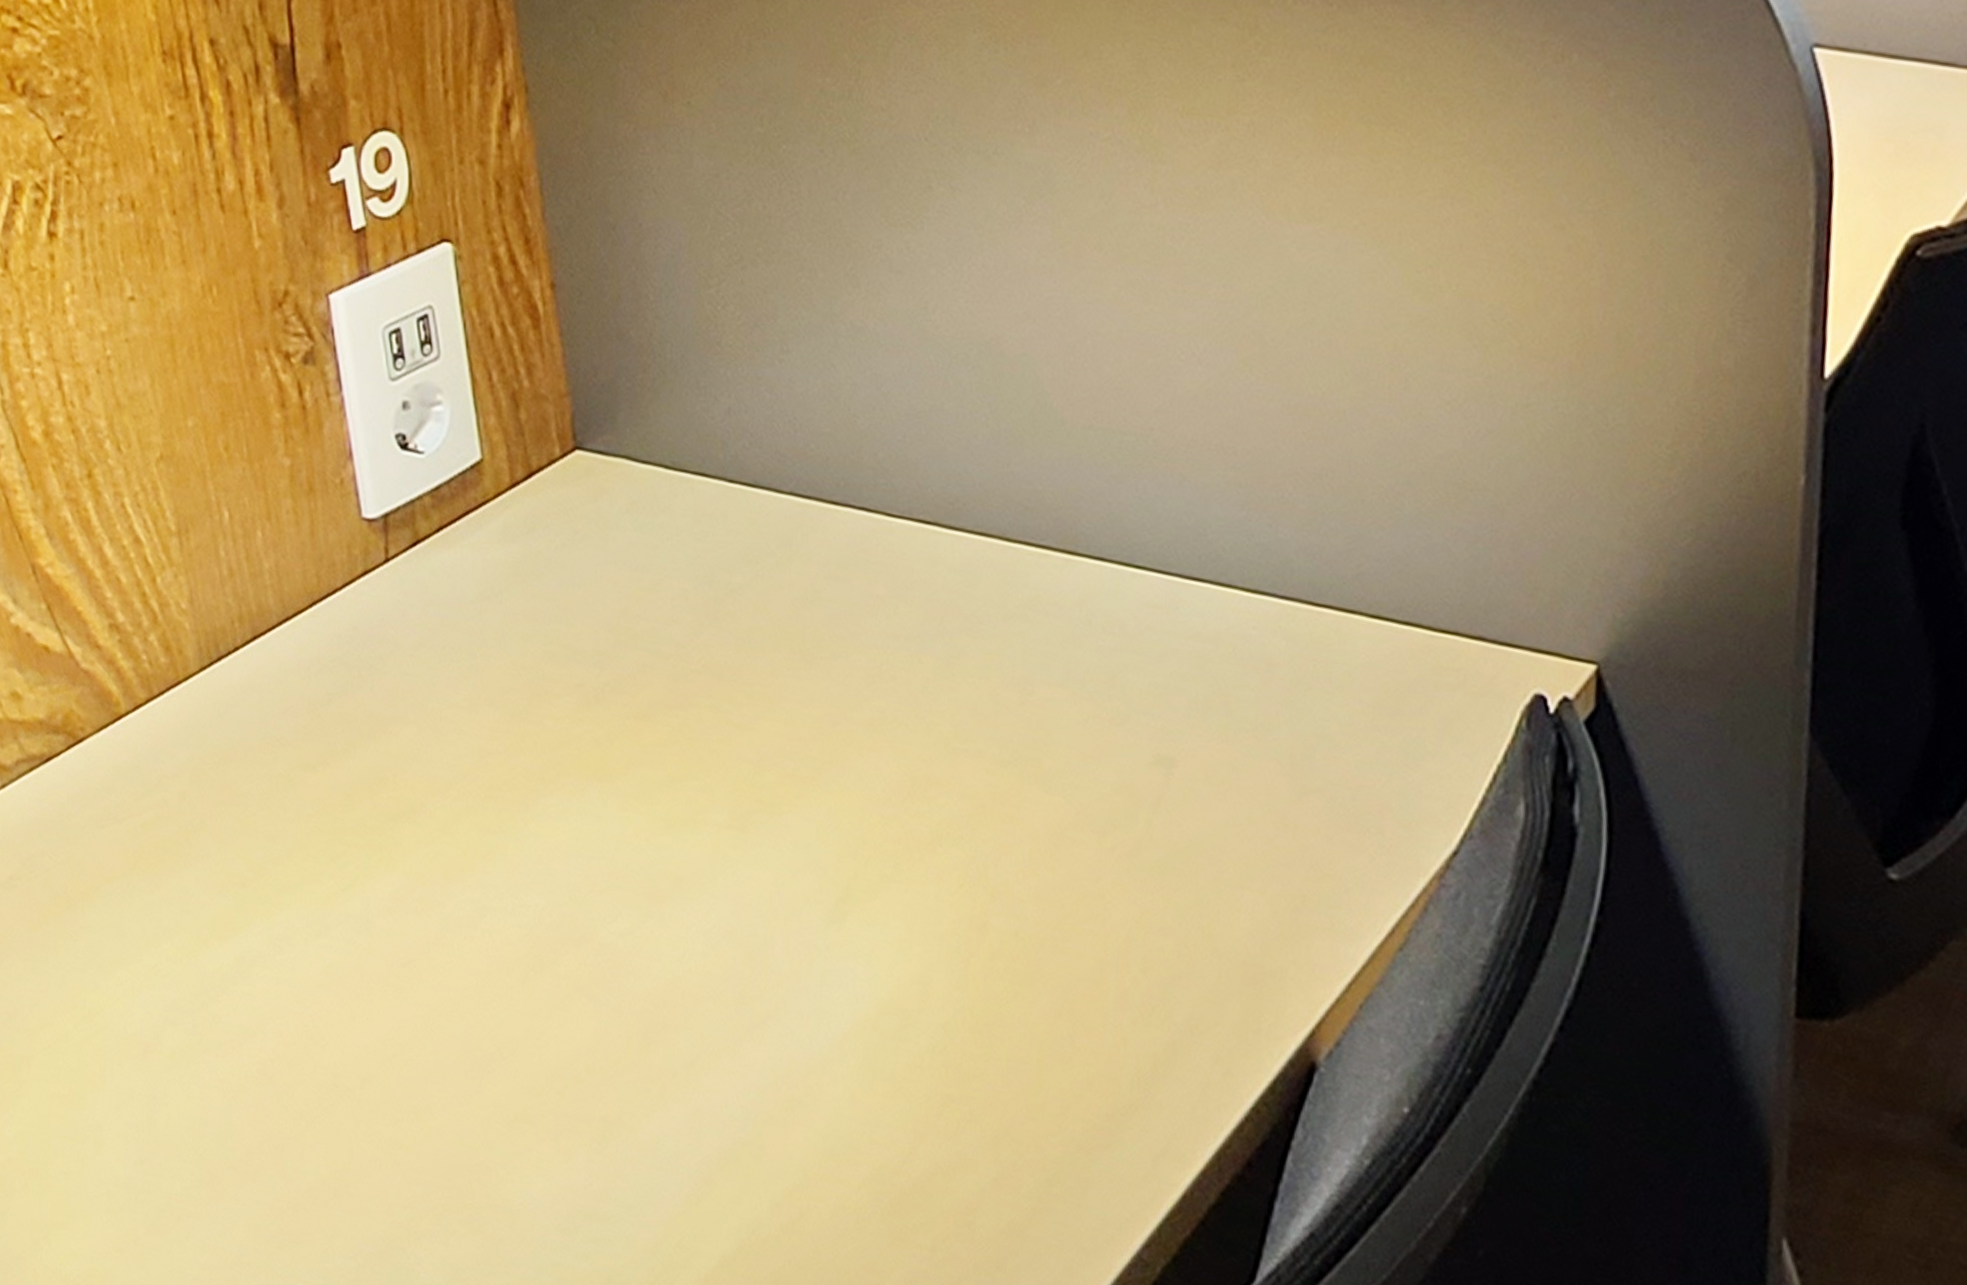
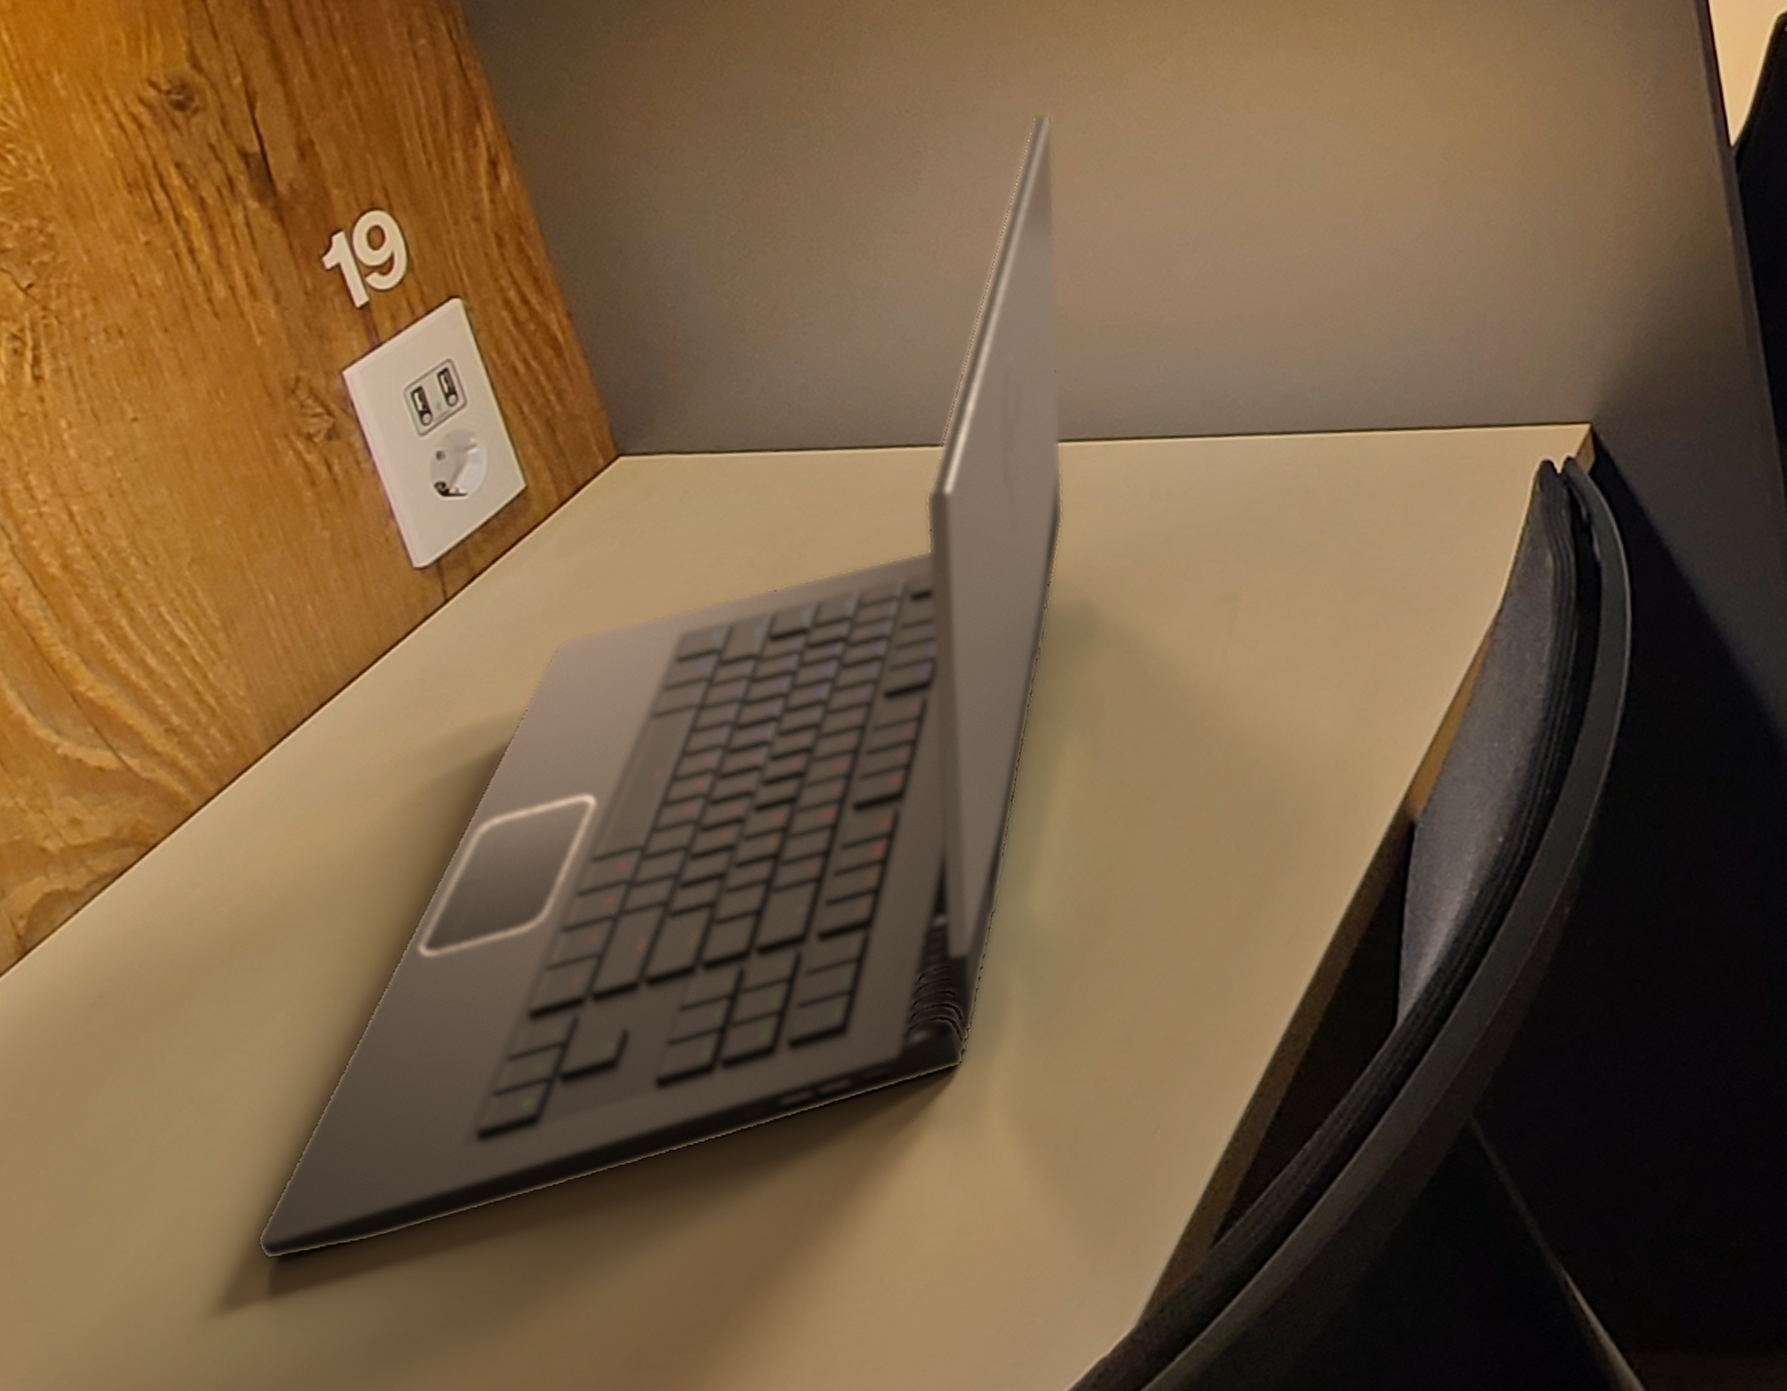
laptop computer: none [110,172,1075,1198] -> present [256,114,1064,1260]

